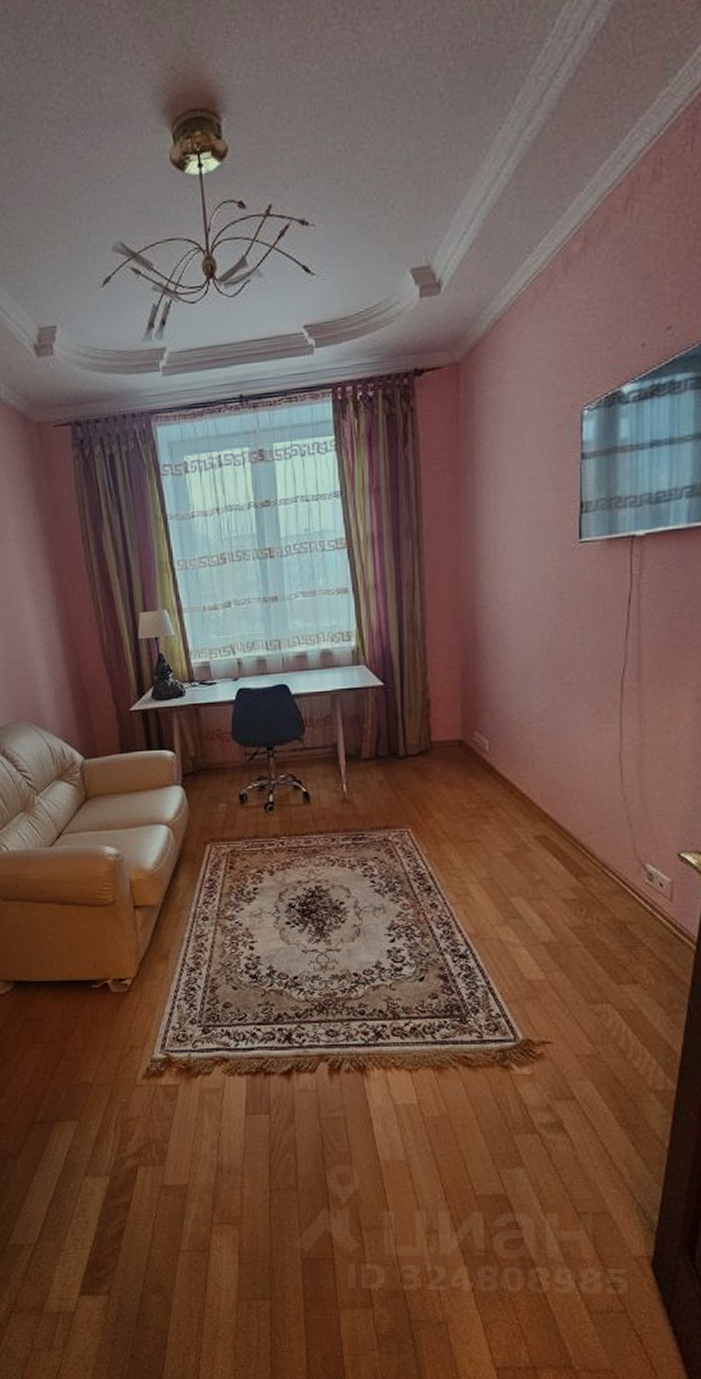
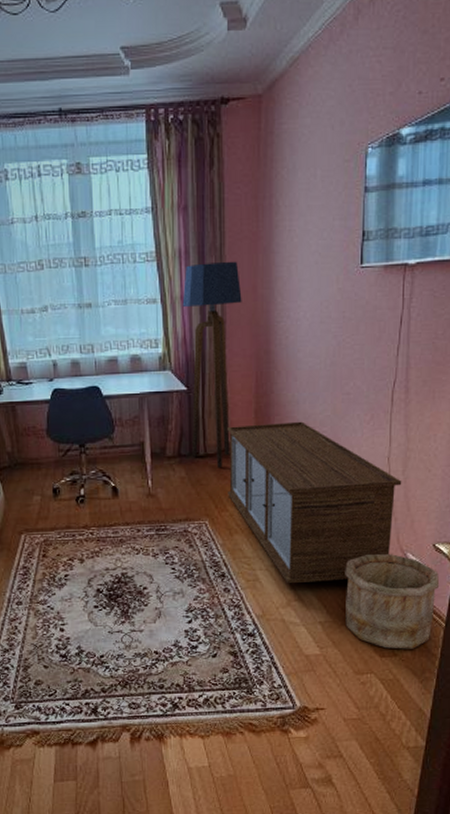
floor lamp: none [376,543,443,771] -> present [182,261,242,469]
storage cabinet: none [430,716,637,899] -> present [227,421,402,584]
wooden bucket: none [571,865,688,976] -> present [345,554,440,649]

